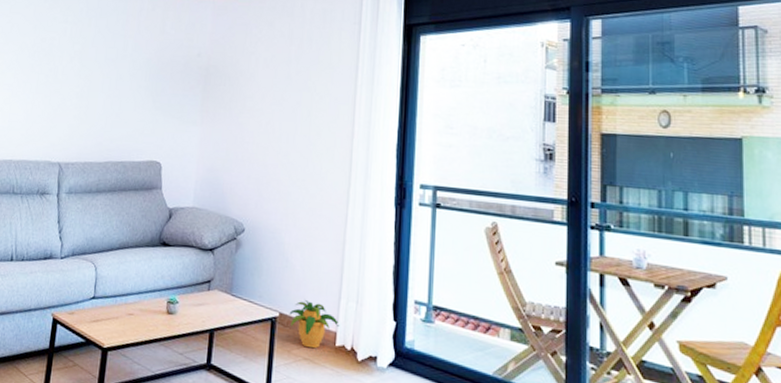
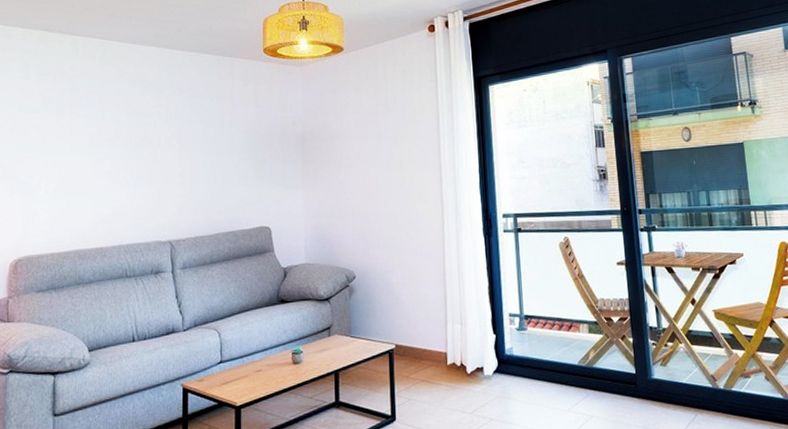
potted plant: present [289,300,340,349] -> none [404,330,449,371]

